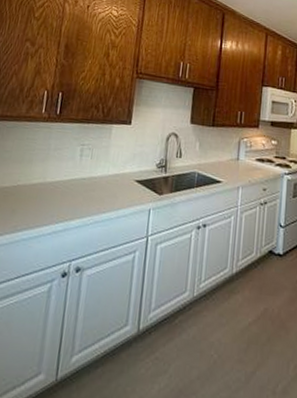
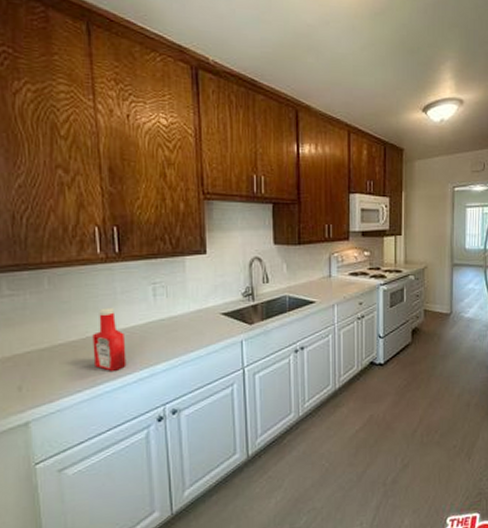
ketchup bottle: none [18,160,49,221] -> present [92,307,127,371]

